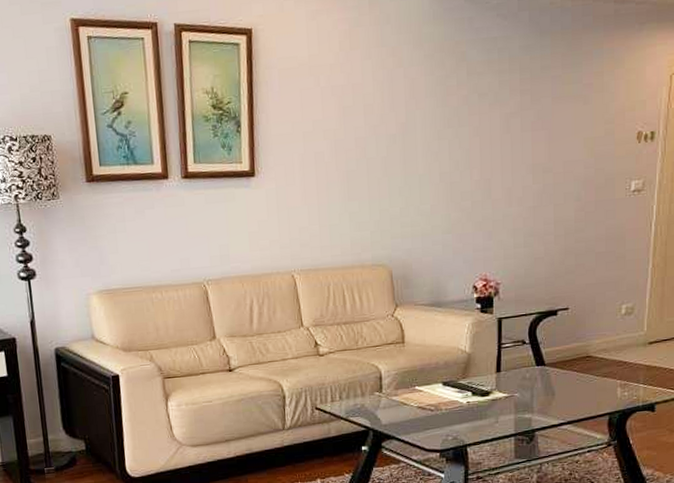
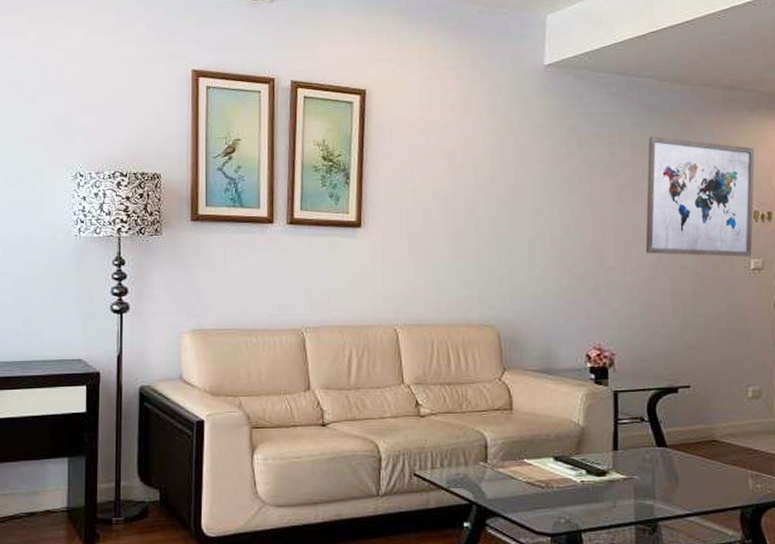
wall art: none [531,59,642,183] -> present [645,136,755,257]

